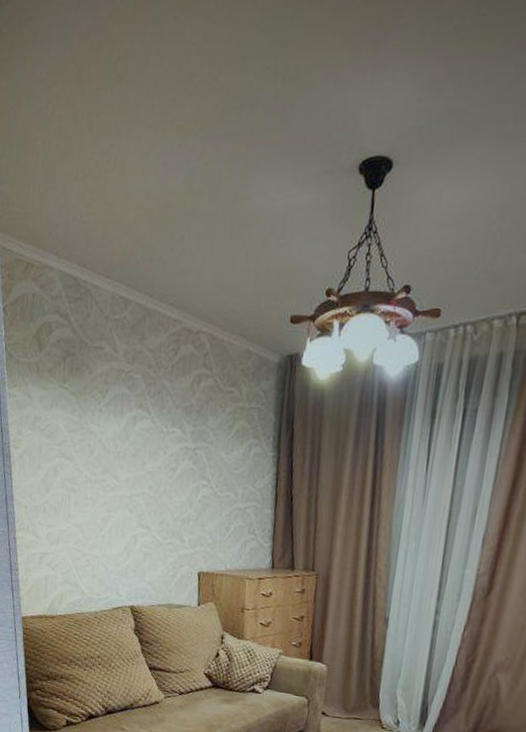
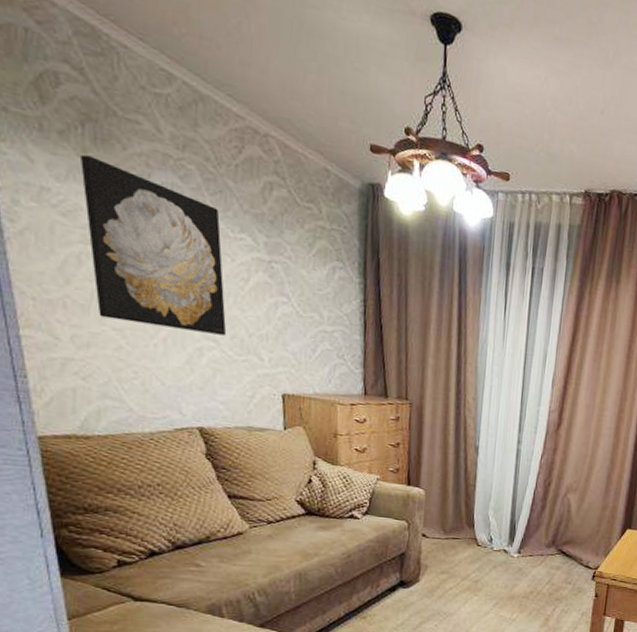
wall art: none [61,384,157,522] -> present [81,154,227,336]

